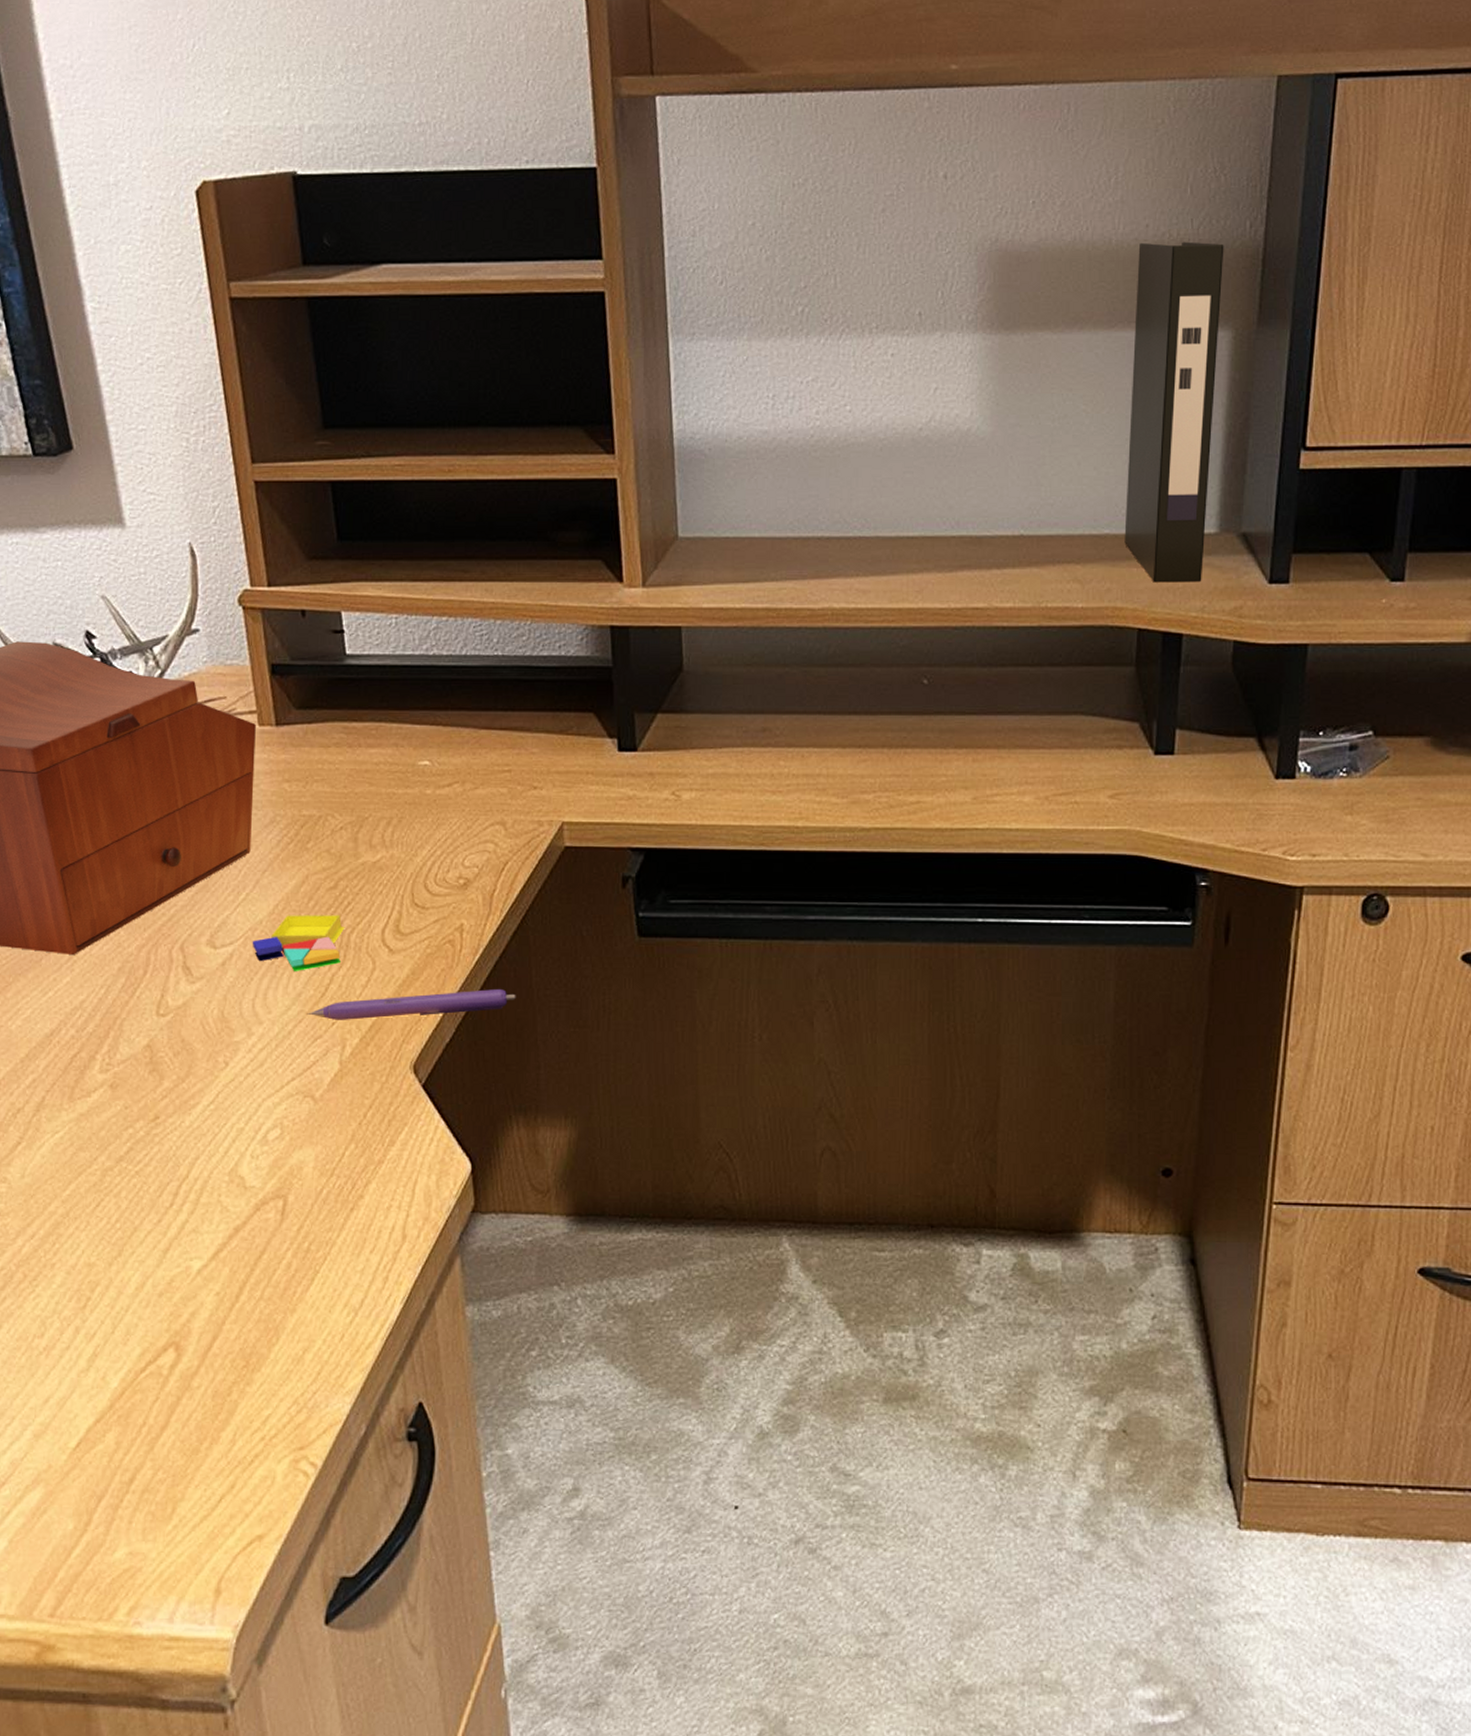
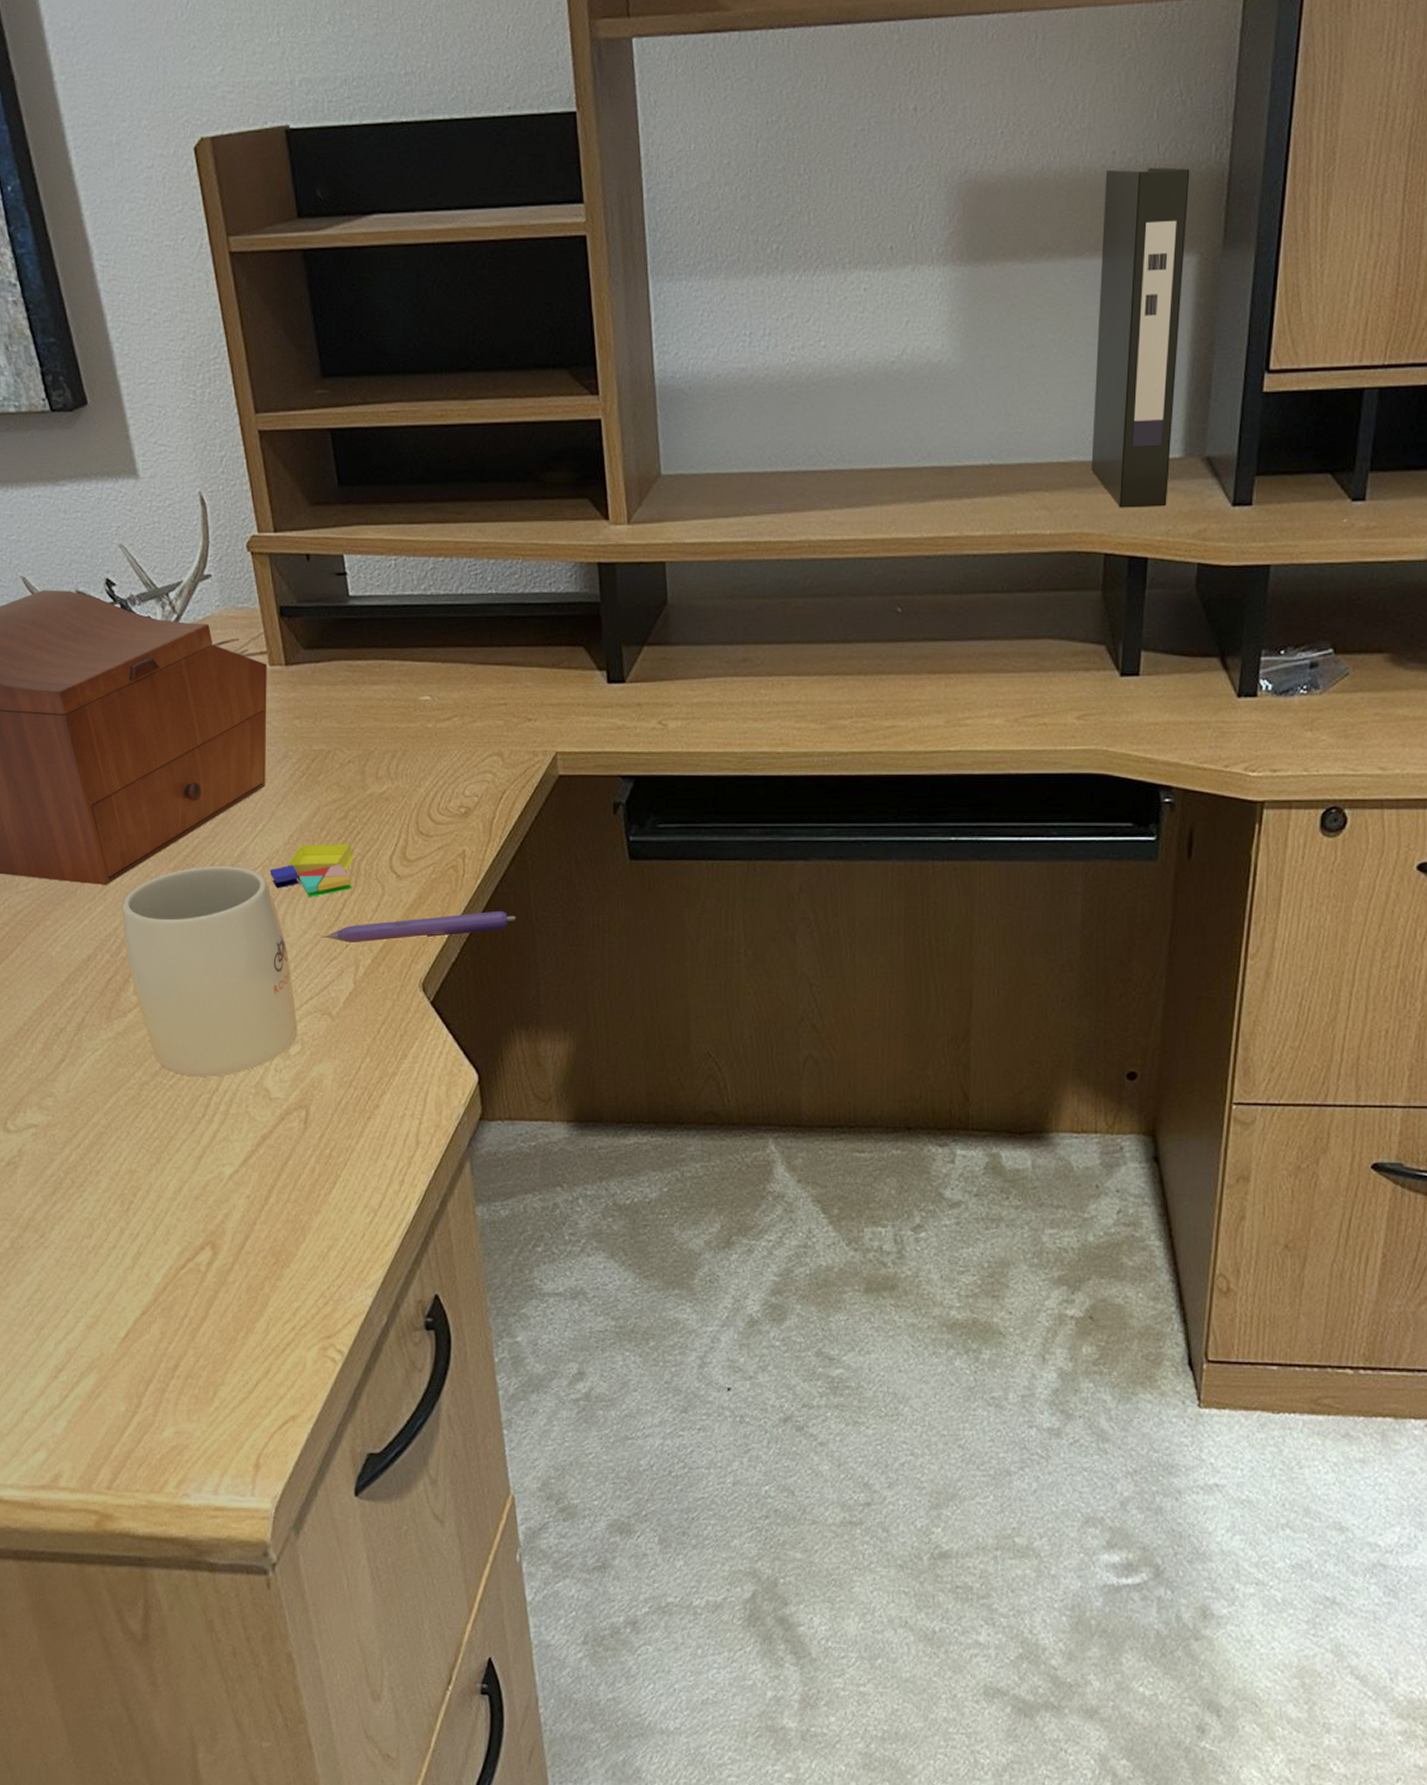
mug: none [89,935,278,1163] -> present [121,865,298,1077]

